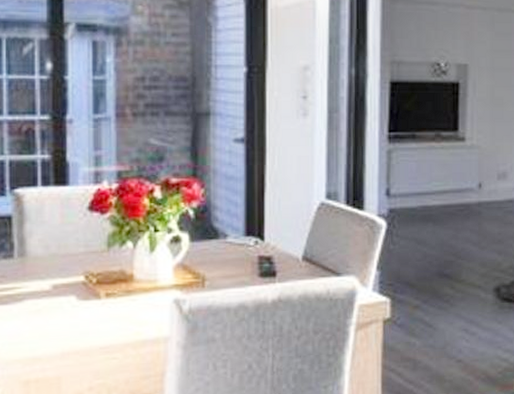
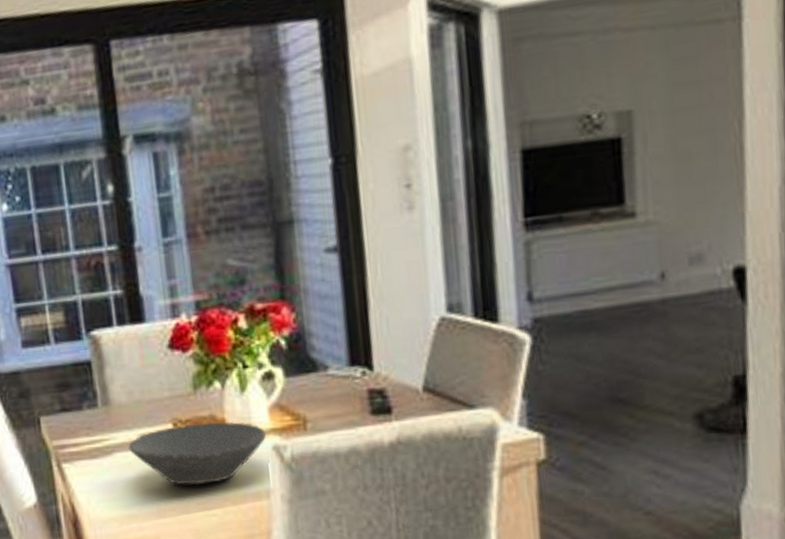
bowl: none [40,277,169,332] -> present [128,422,267,486]

